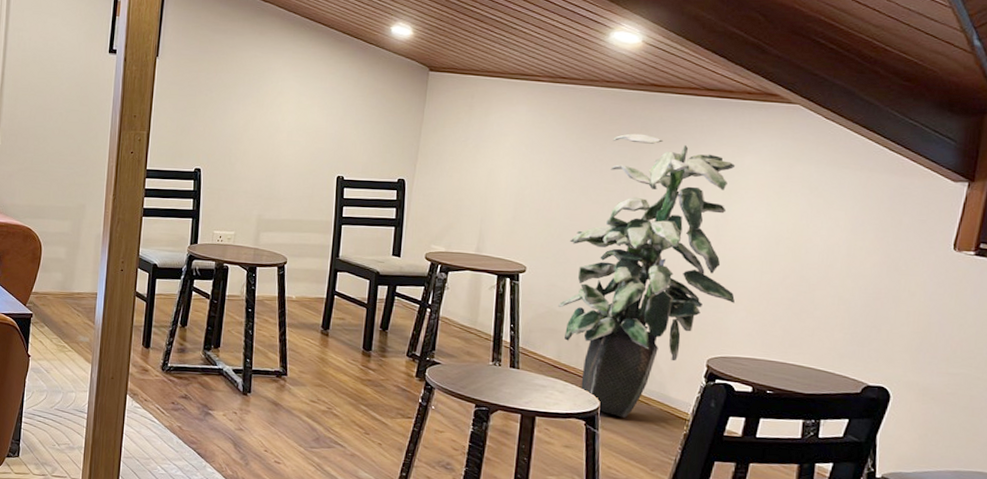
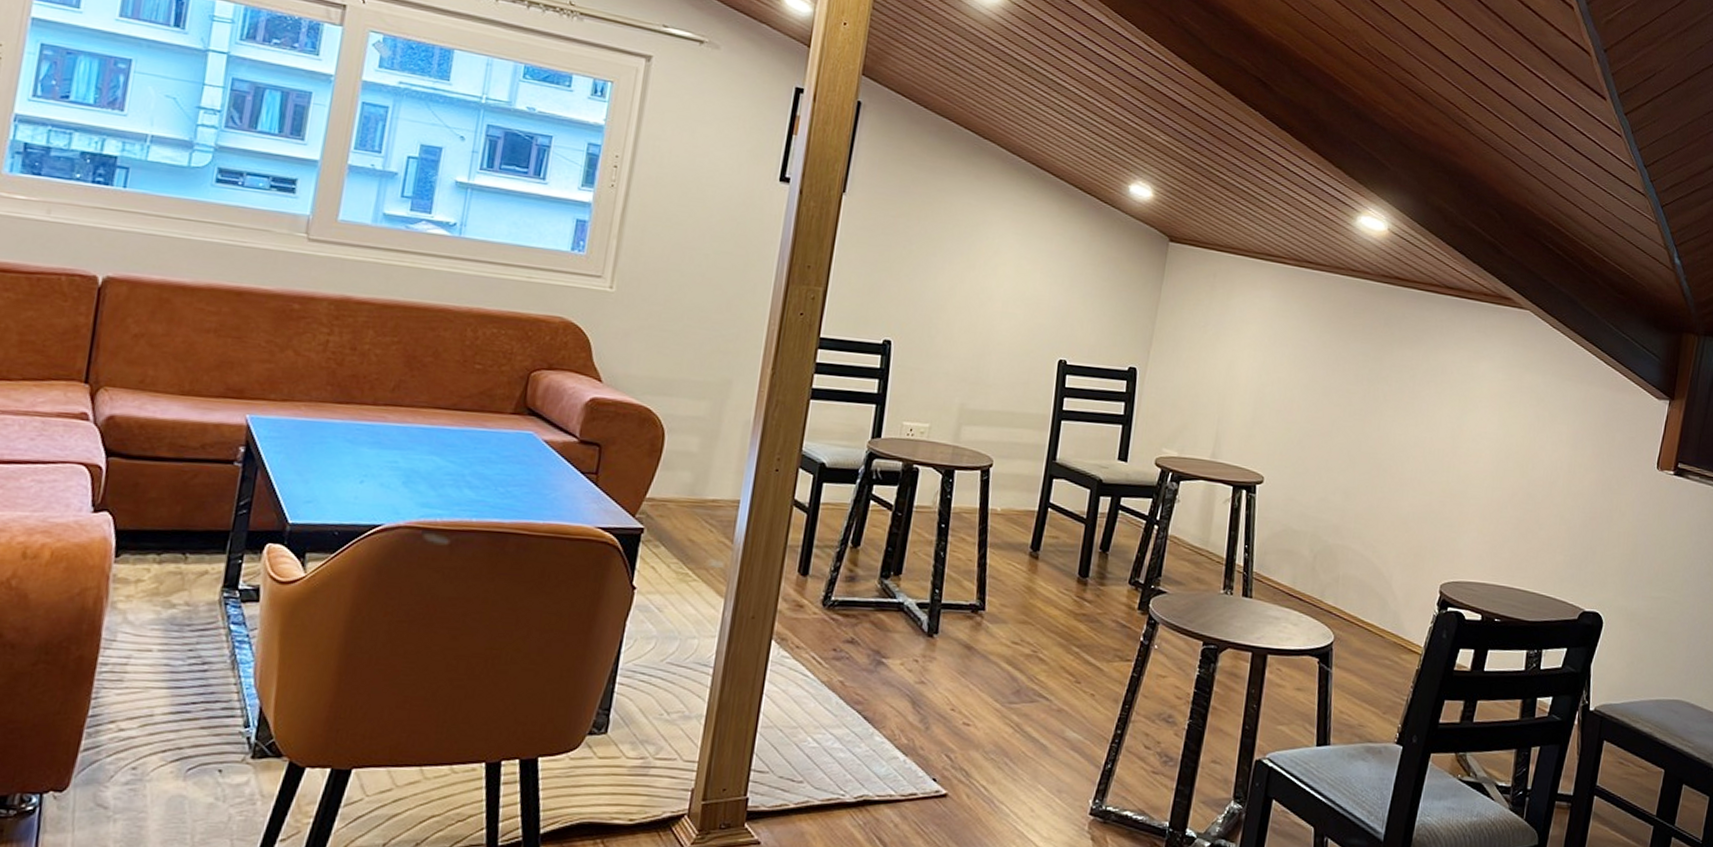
indoor plant: present [558,133,736,418] -> none [1295,330,1472,653]

